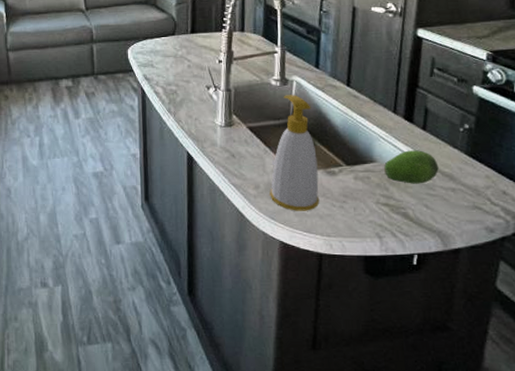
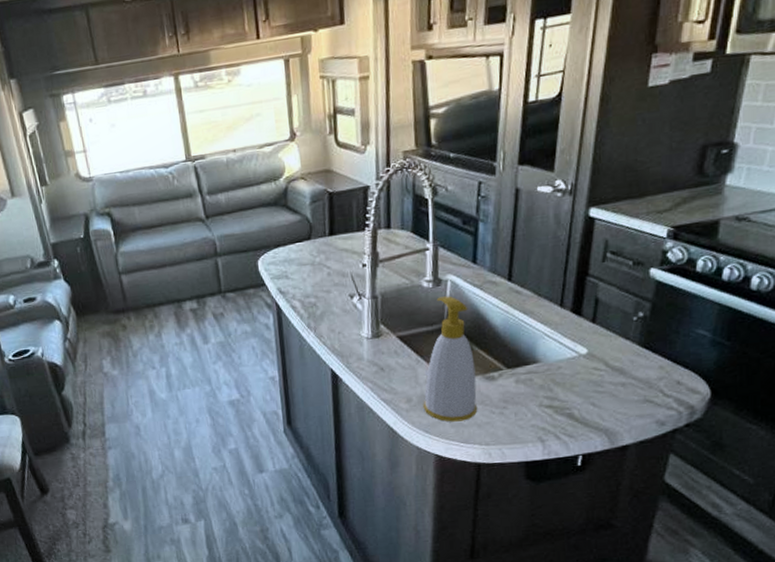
fruit: present [384,150,439,184] -> none [548,345,608,383]

